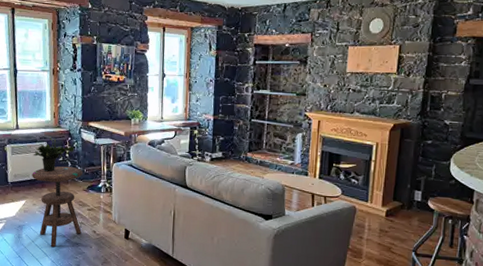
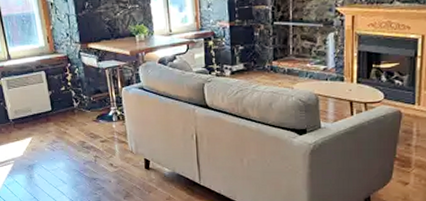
side table: present [32,166,83,248] -> none [34,95,98,185]
potted plant: present [33,138,74,172] -> none [31,66,76,105]

